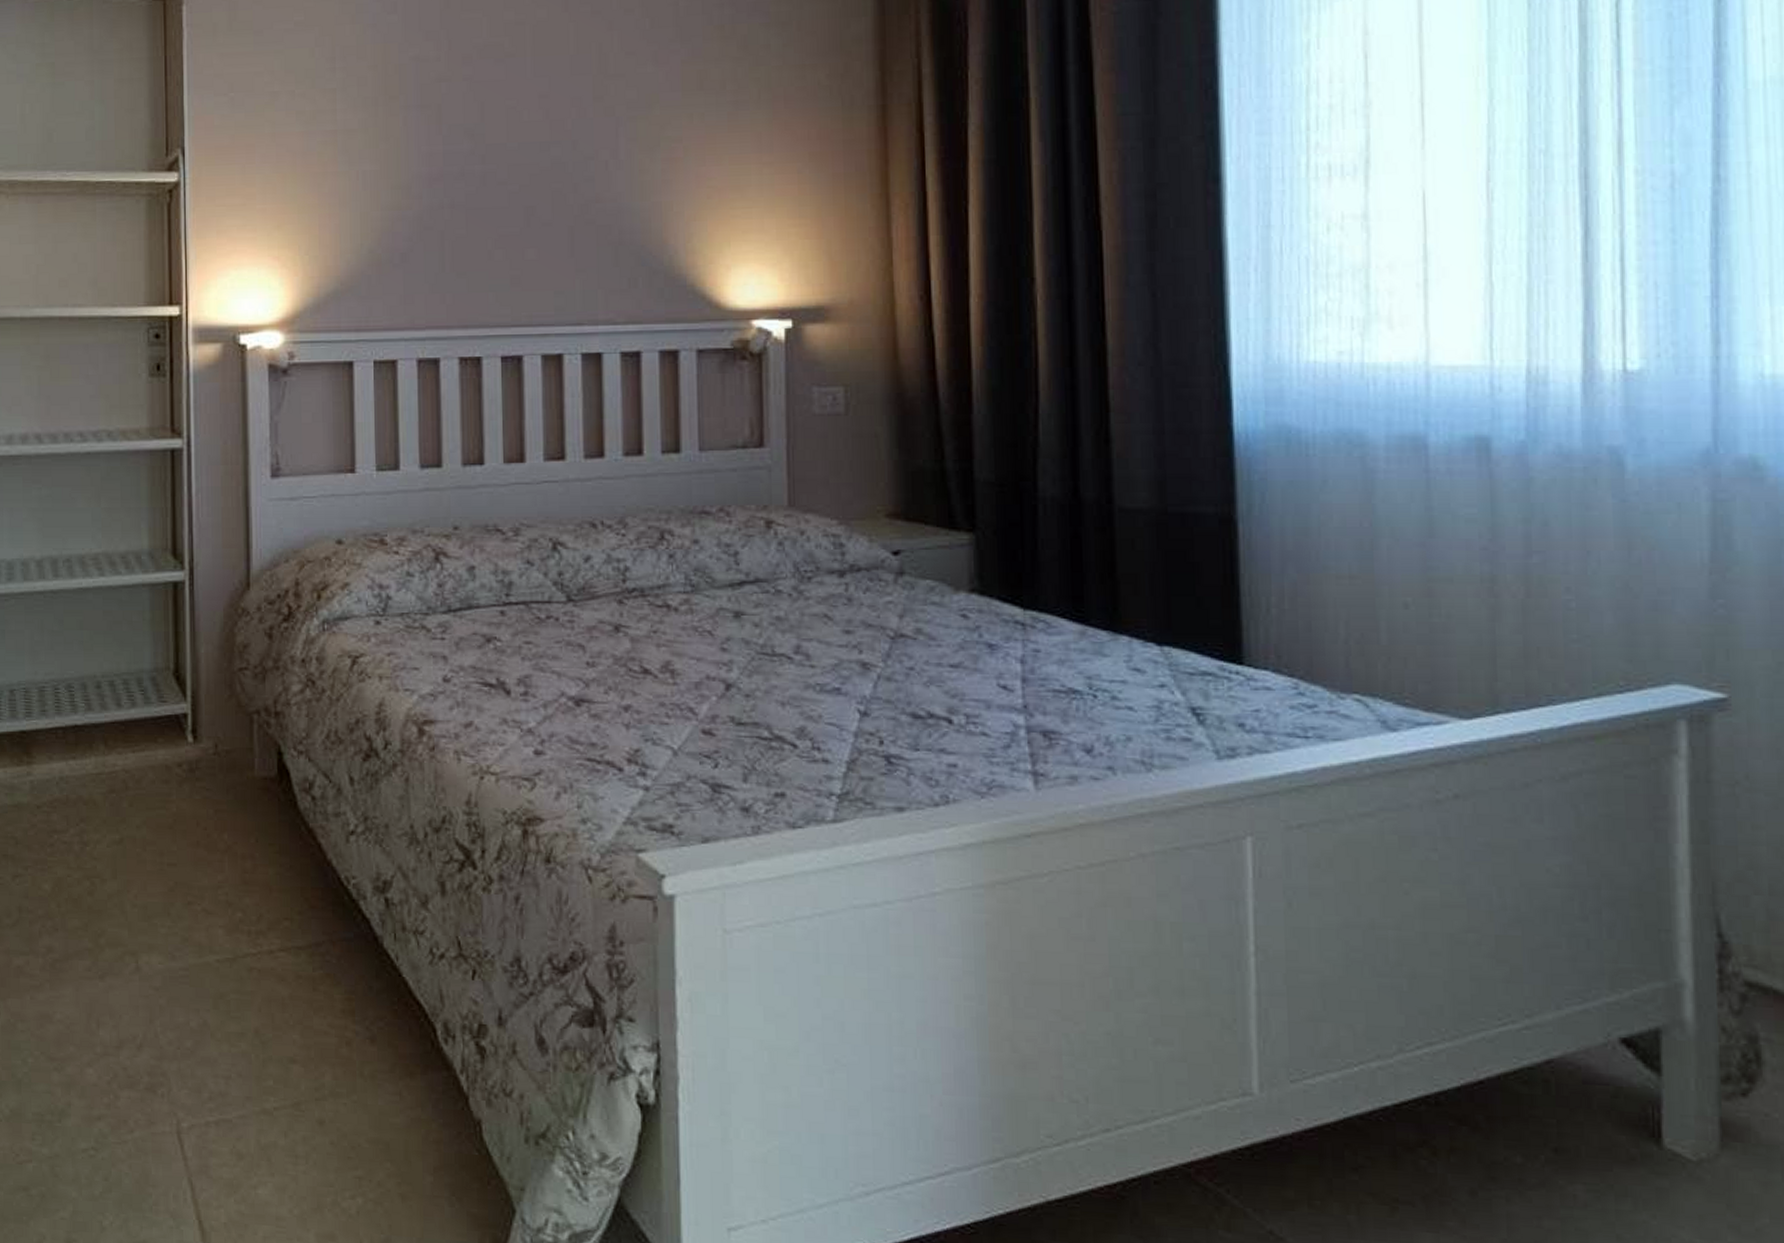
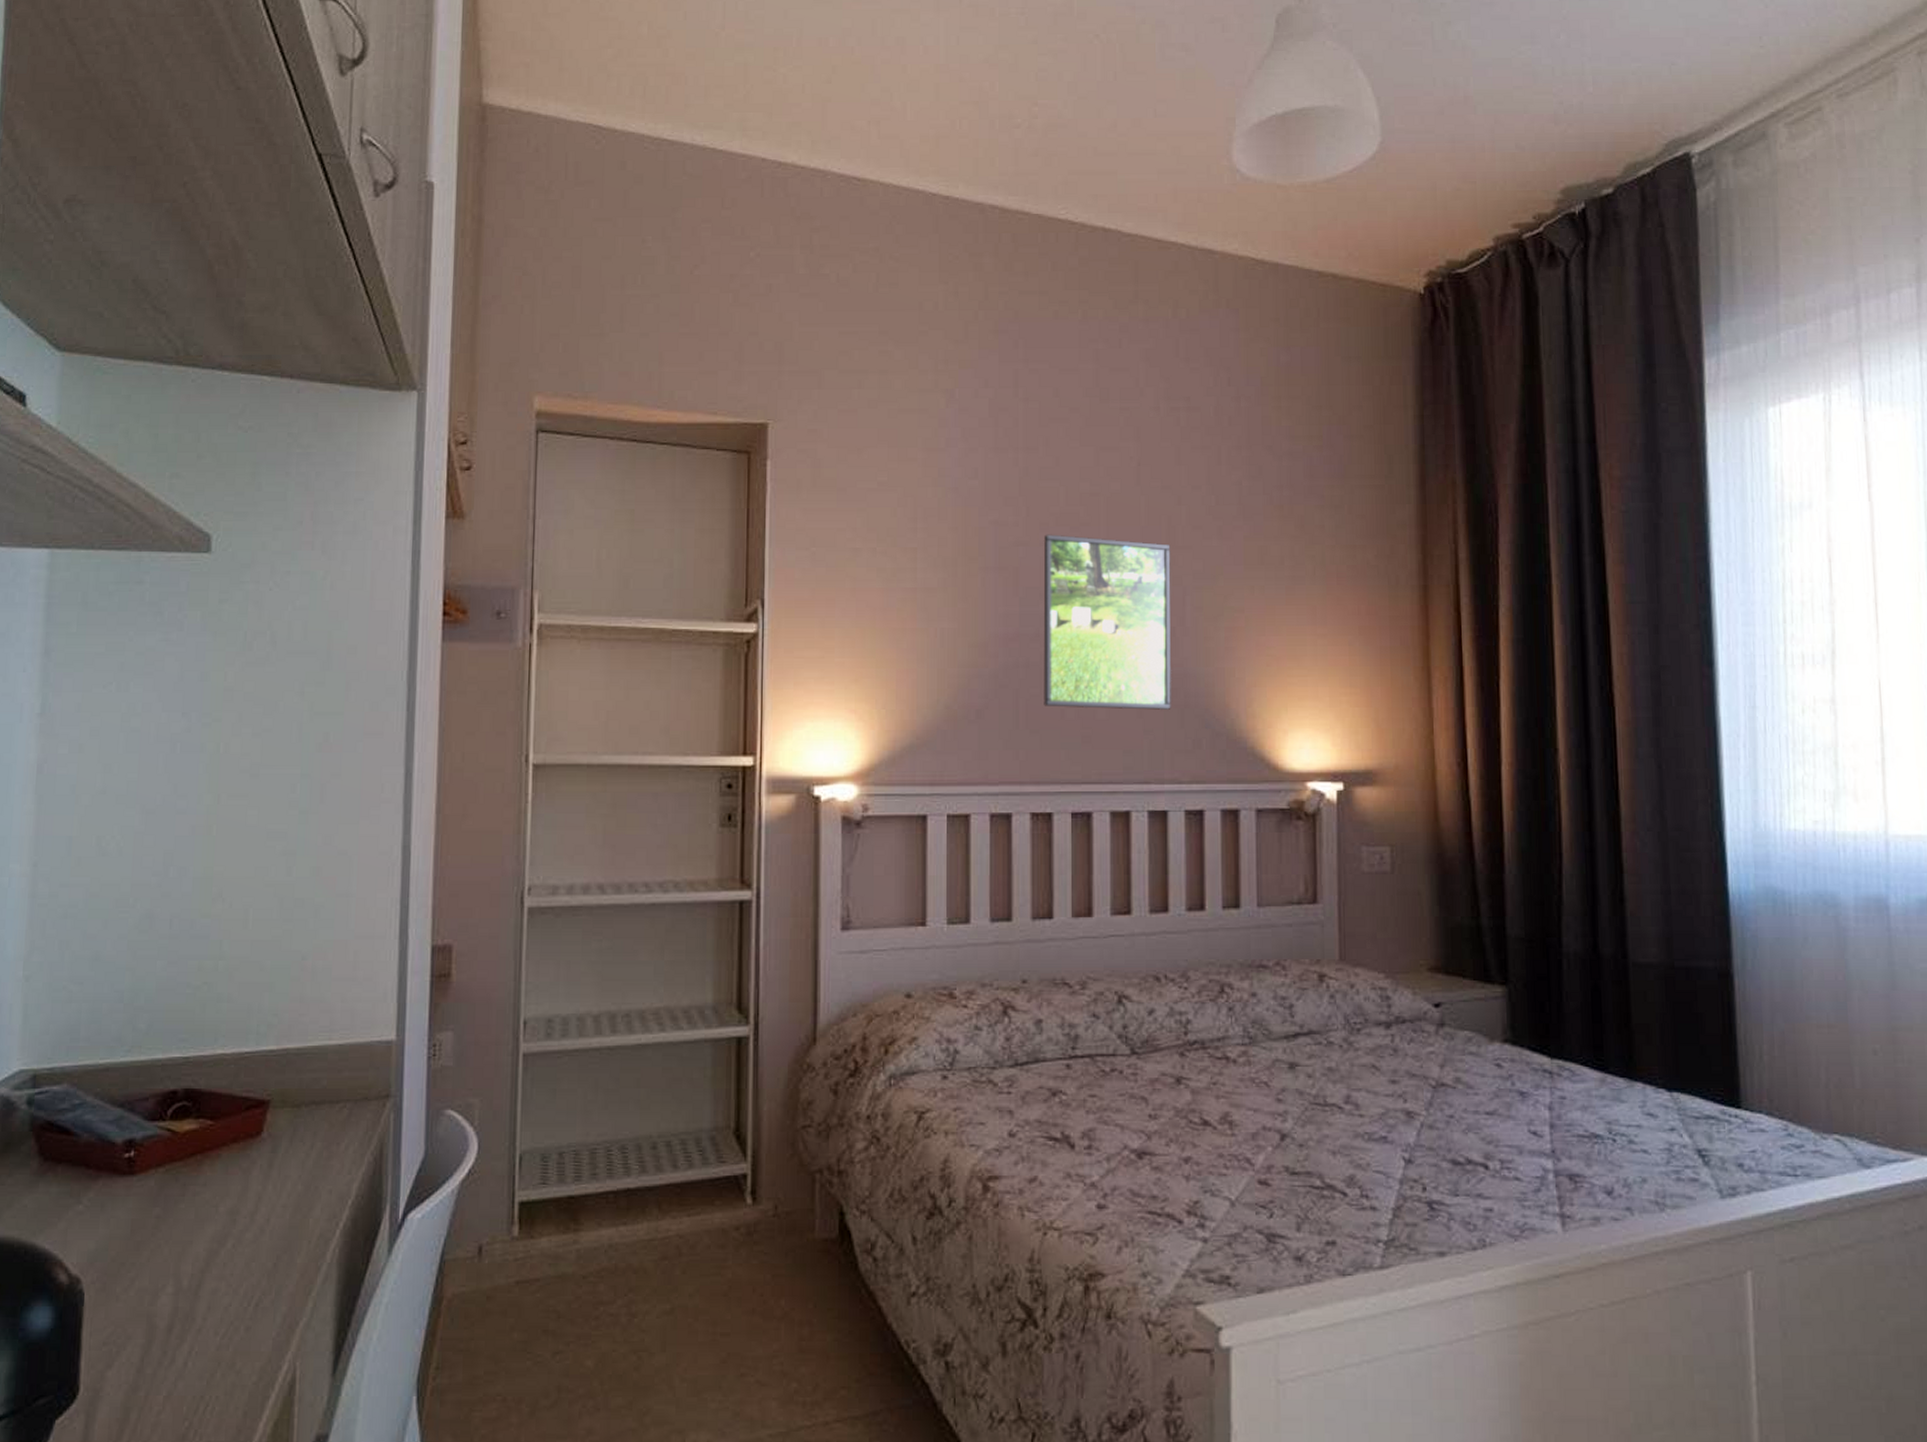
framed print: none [466,68,605,249] -> present [1043,534,1171,710]

